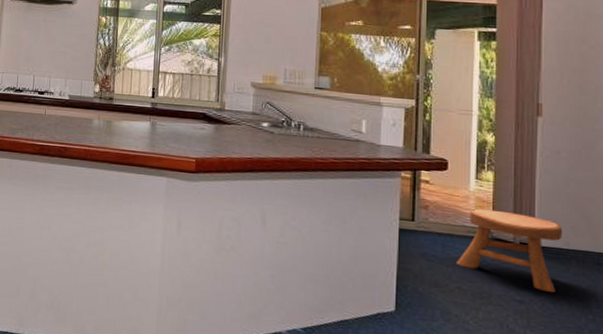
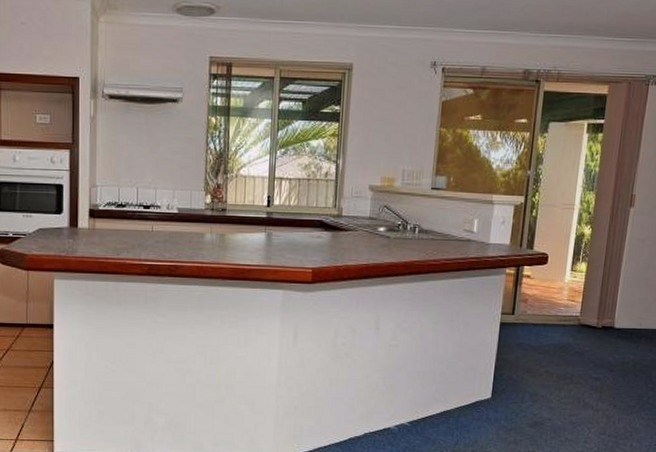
stool: present [455,208,563,292] -> none [546,298,639,368]

